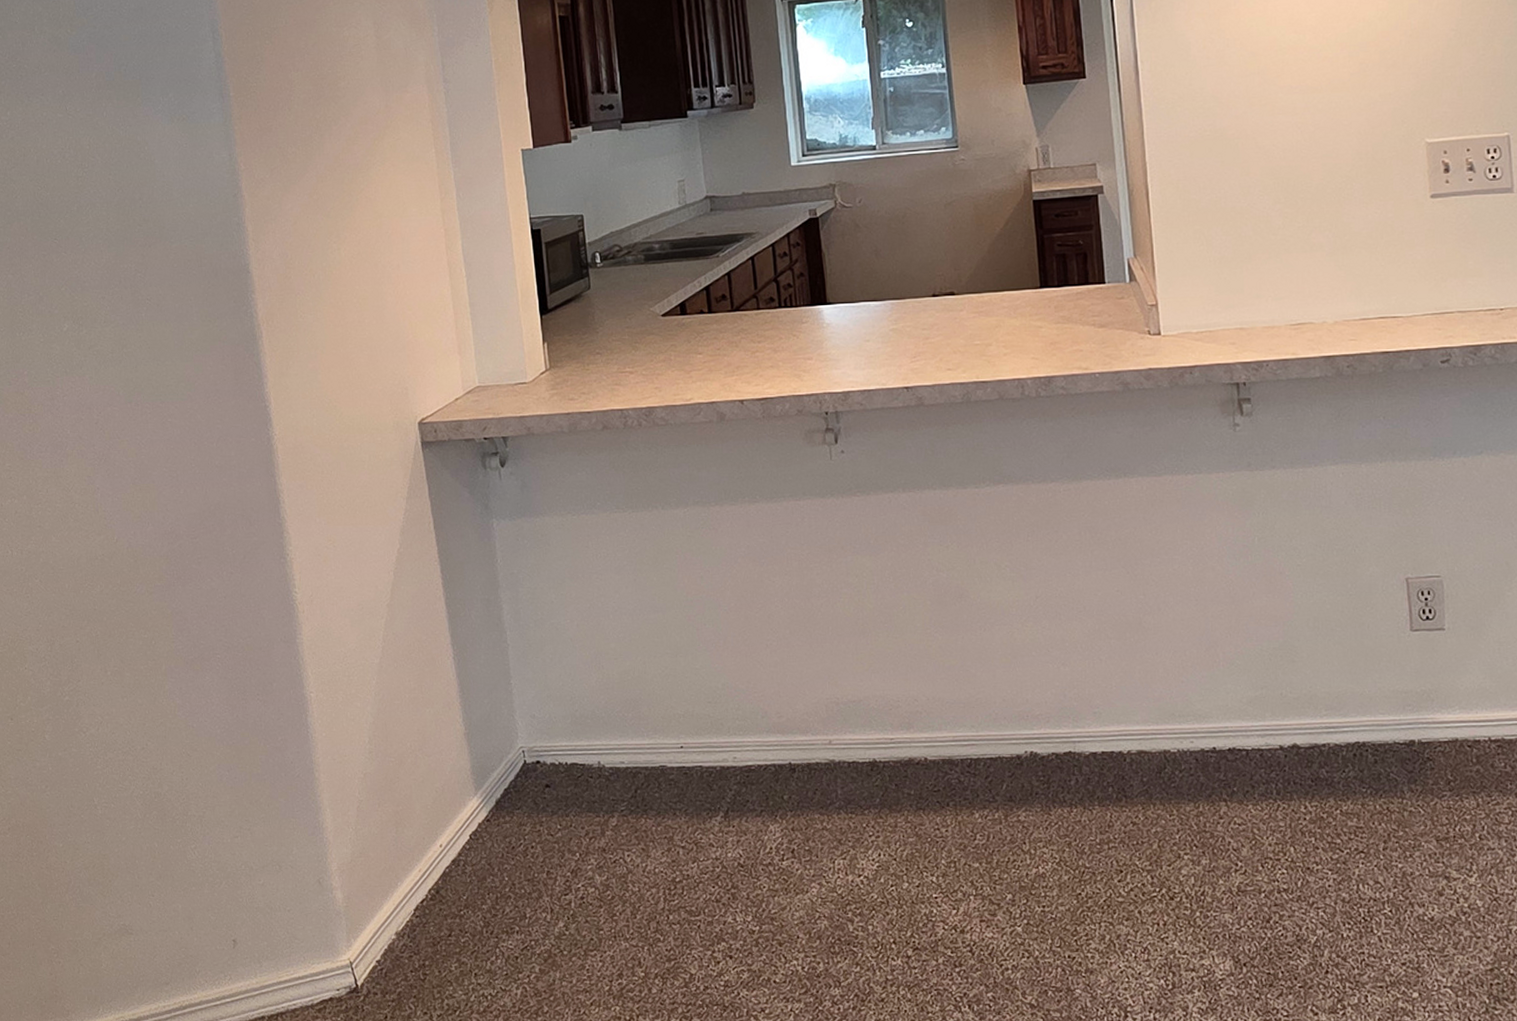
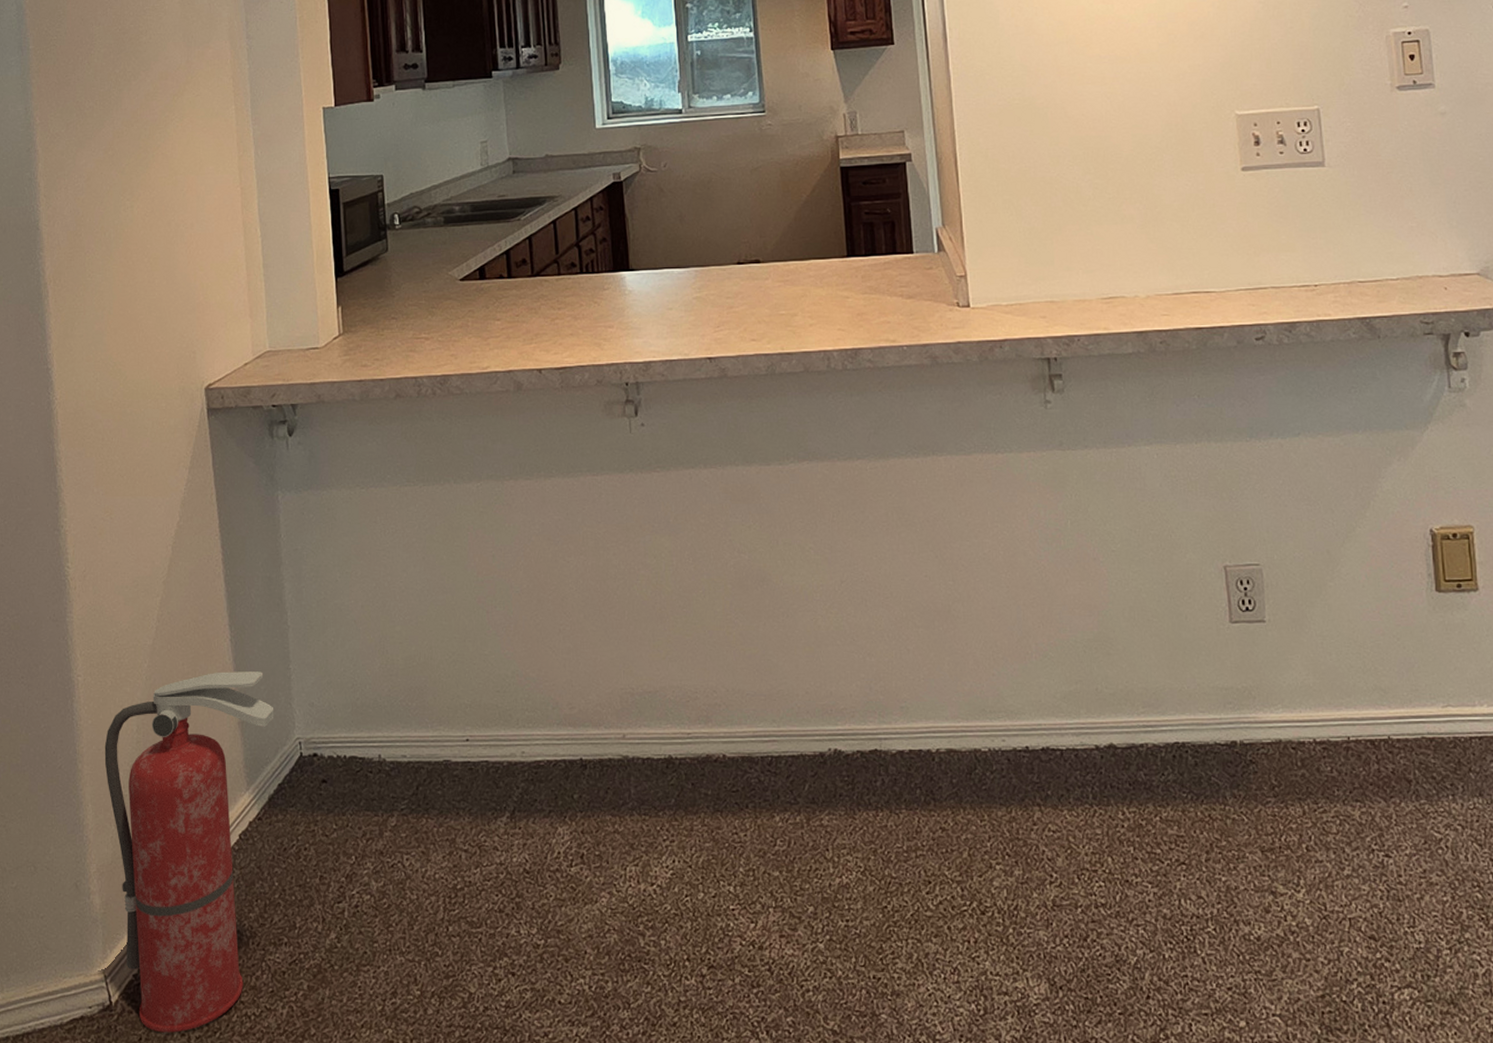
fire extinguisher: none [339,687,498,1012] -> present [104,671,274,1033]

